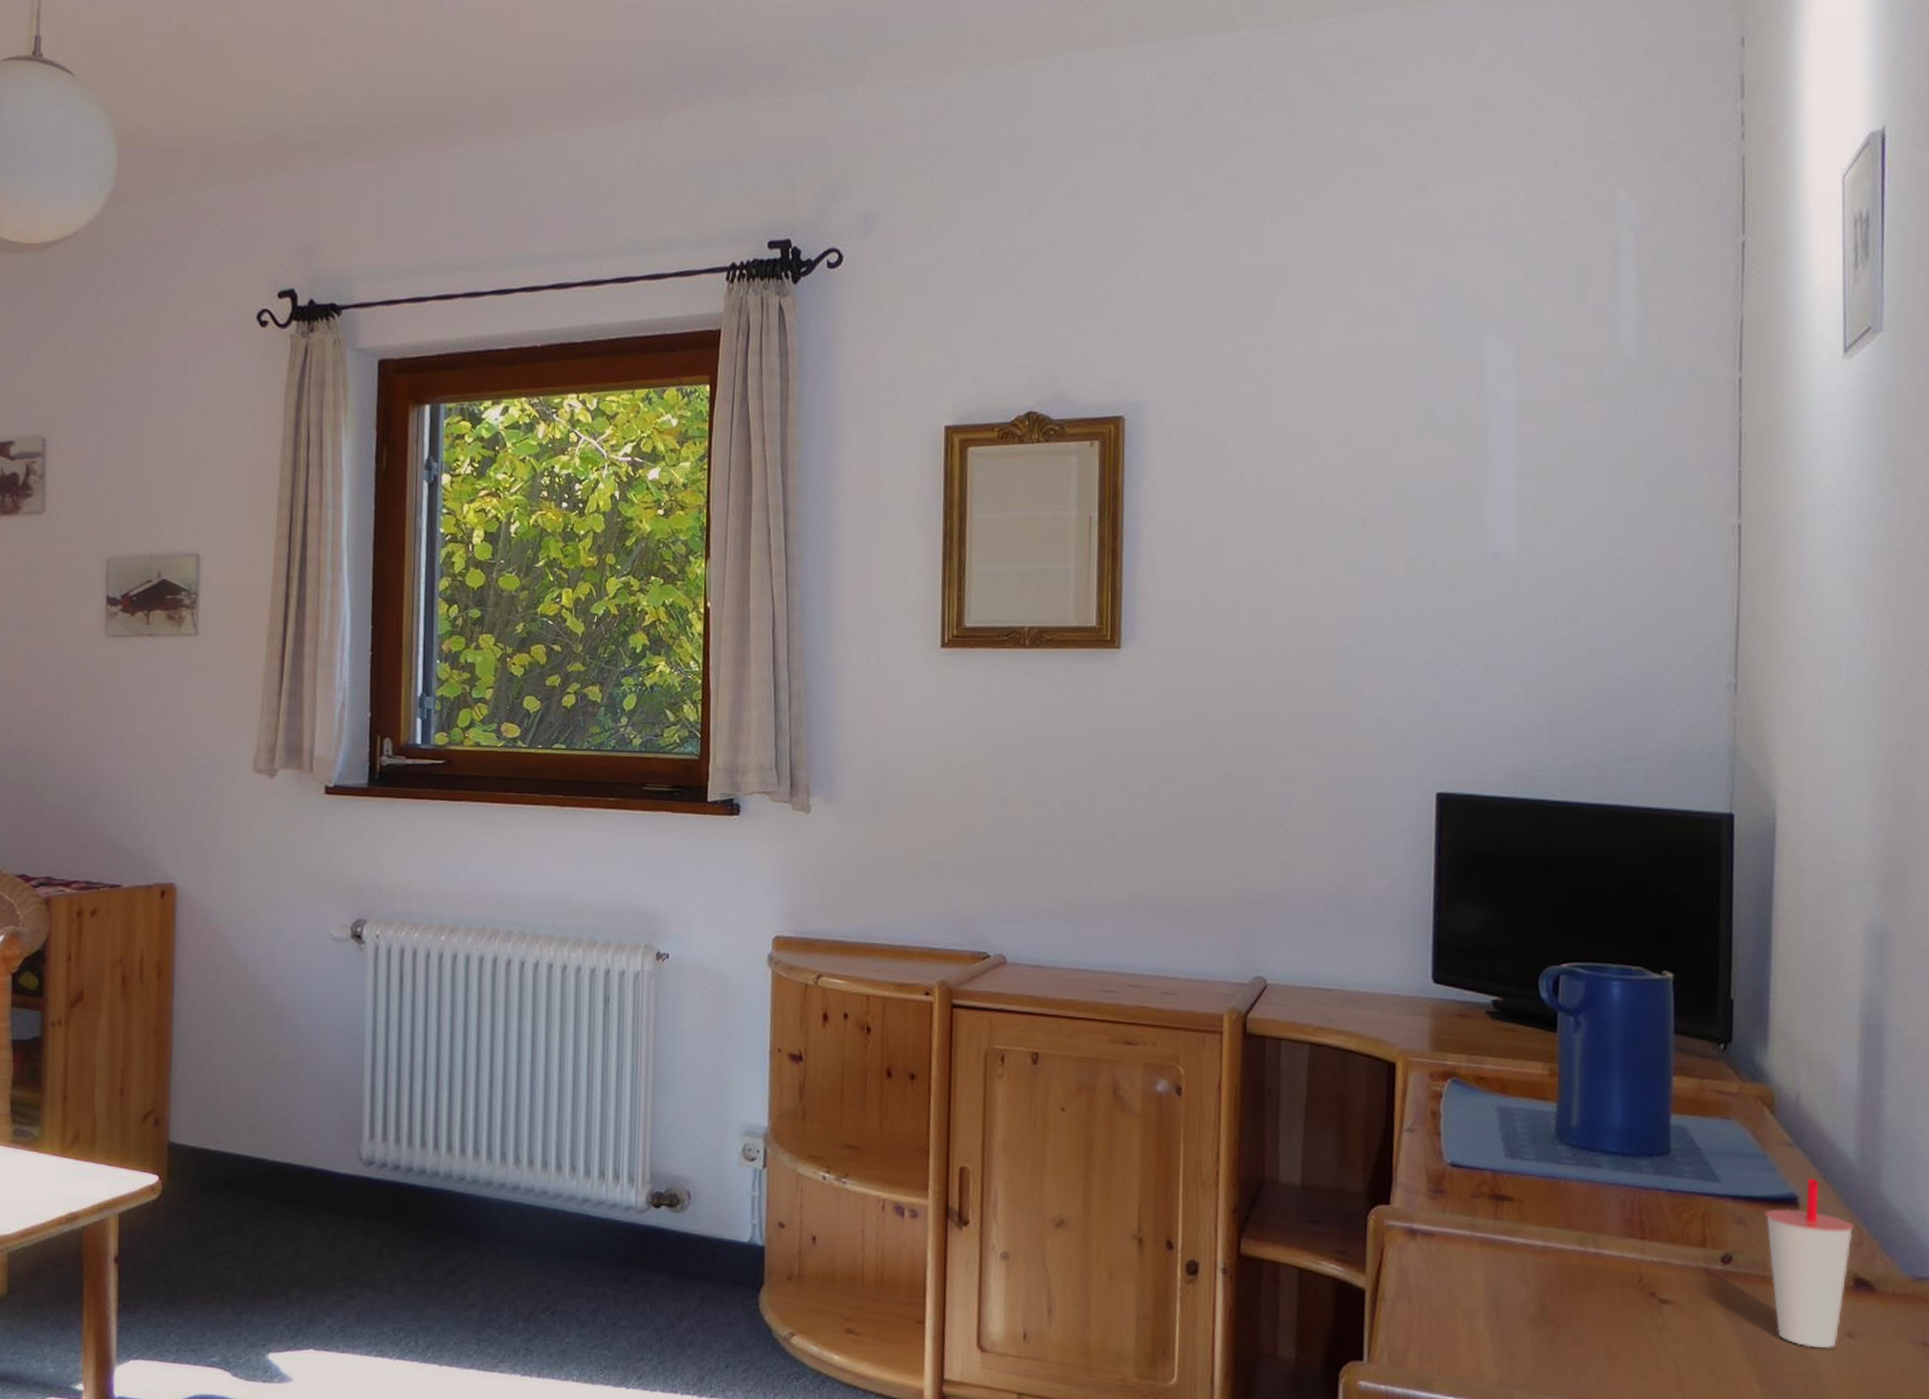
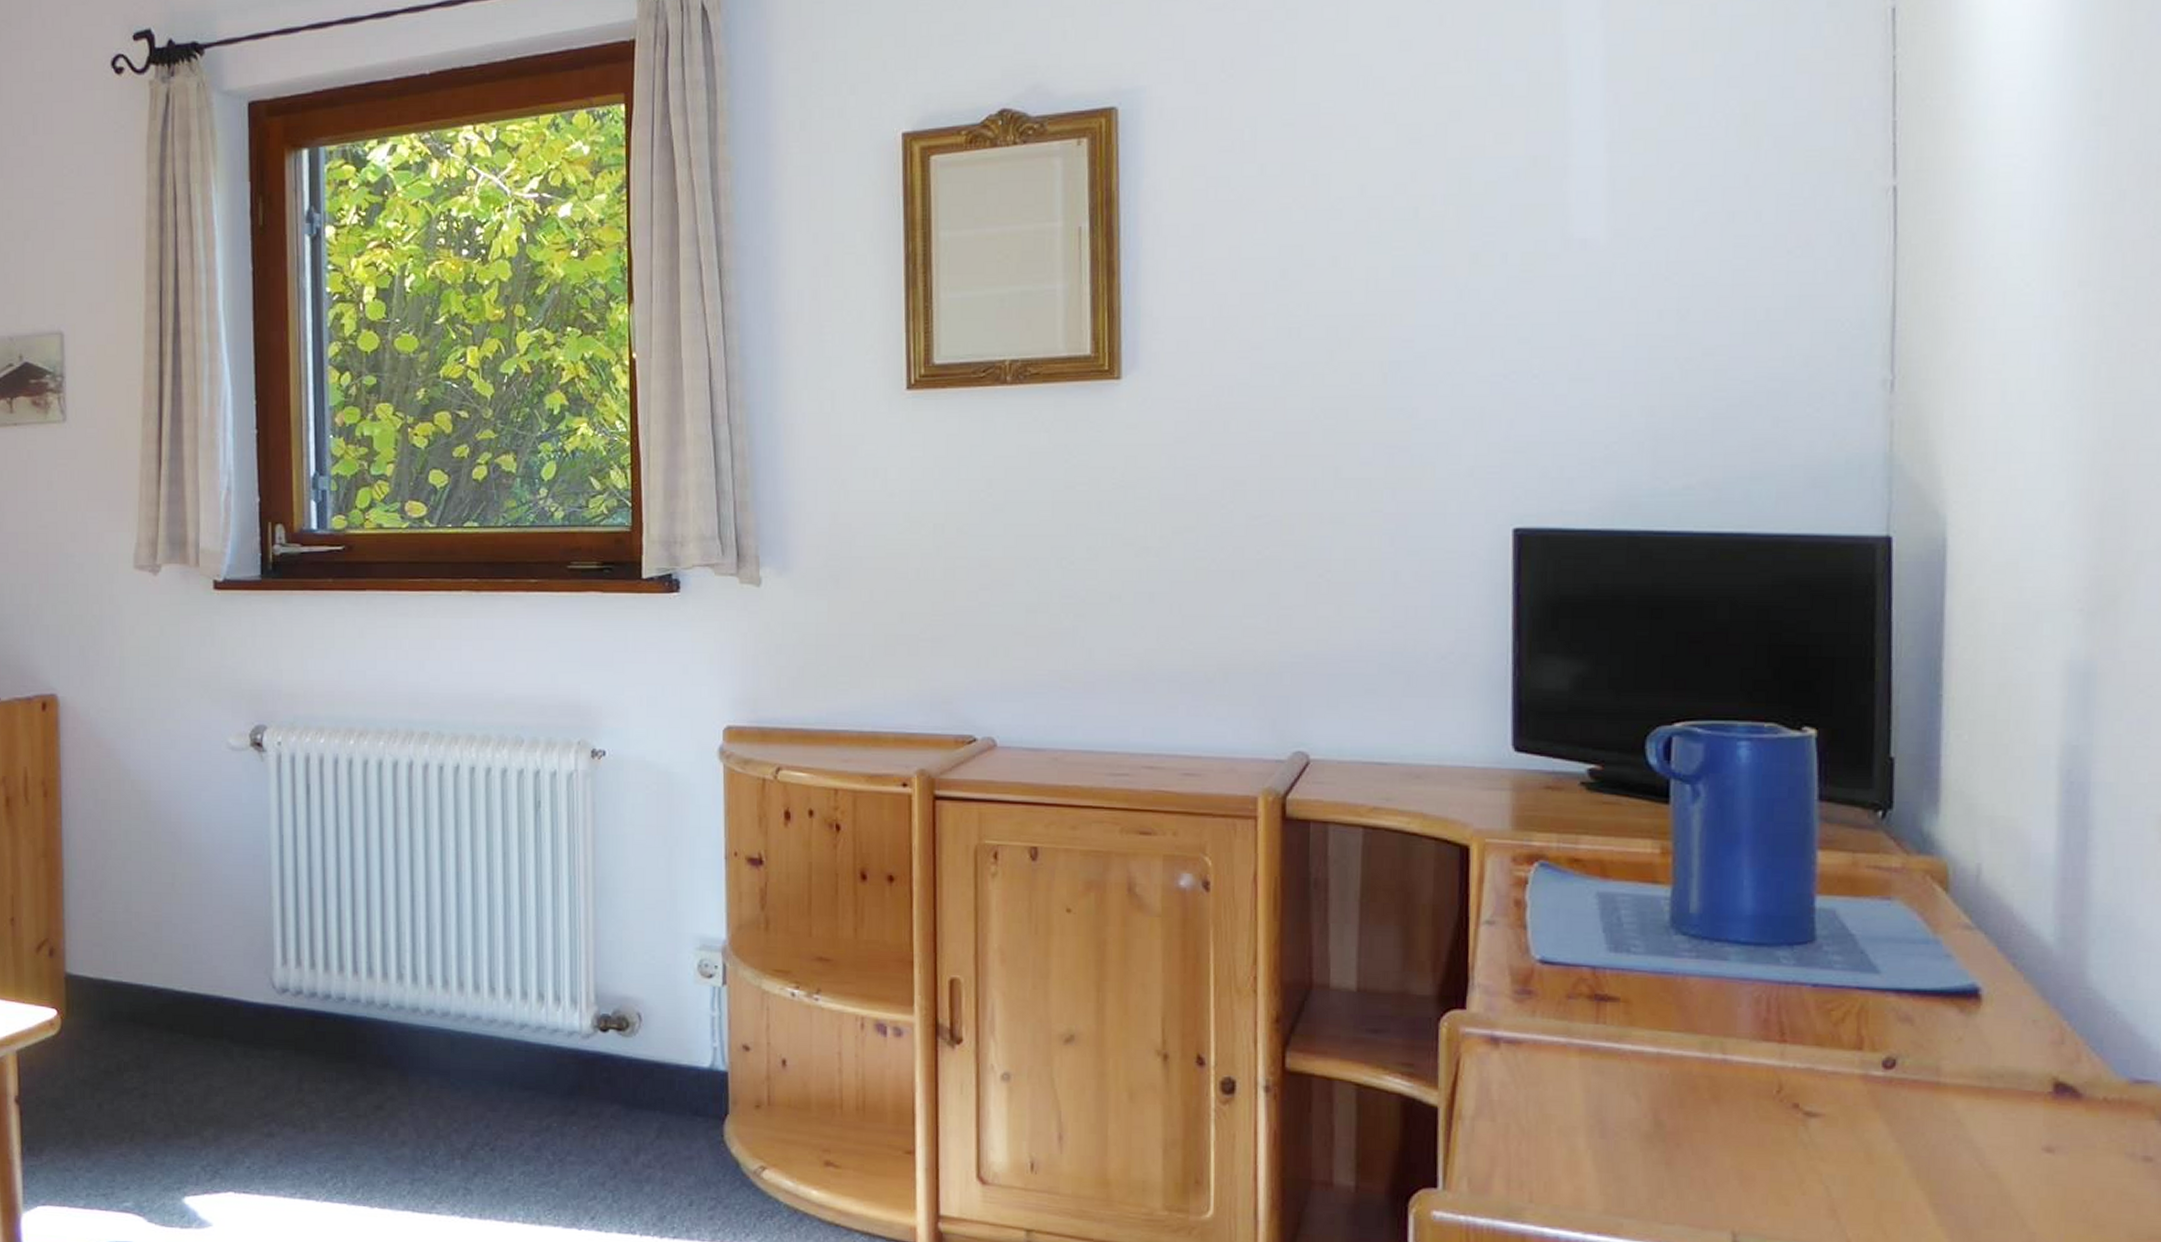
cup: present [1765,1178,1855,1348] -> none [1937,966,2054,1165]

